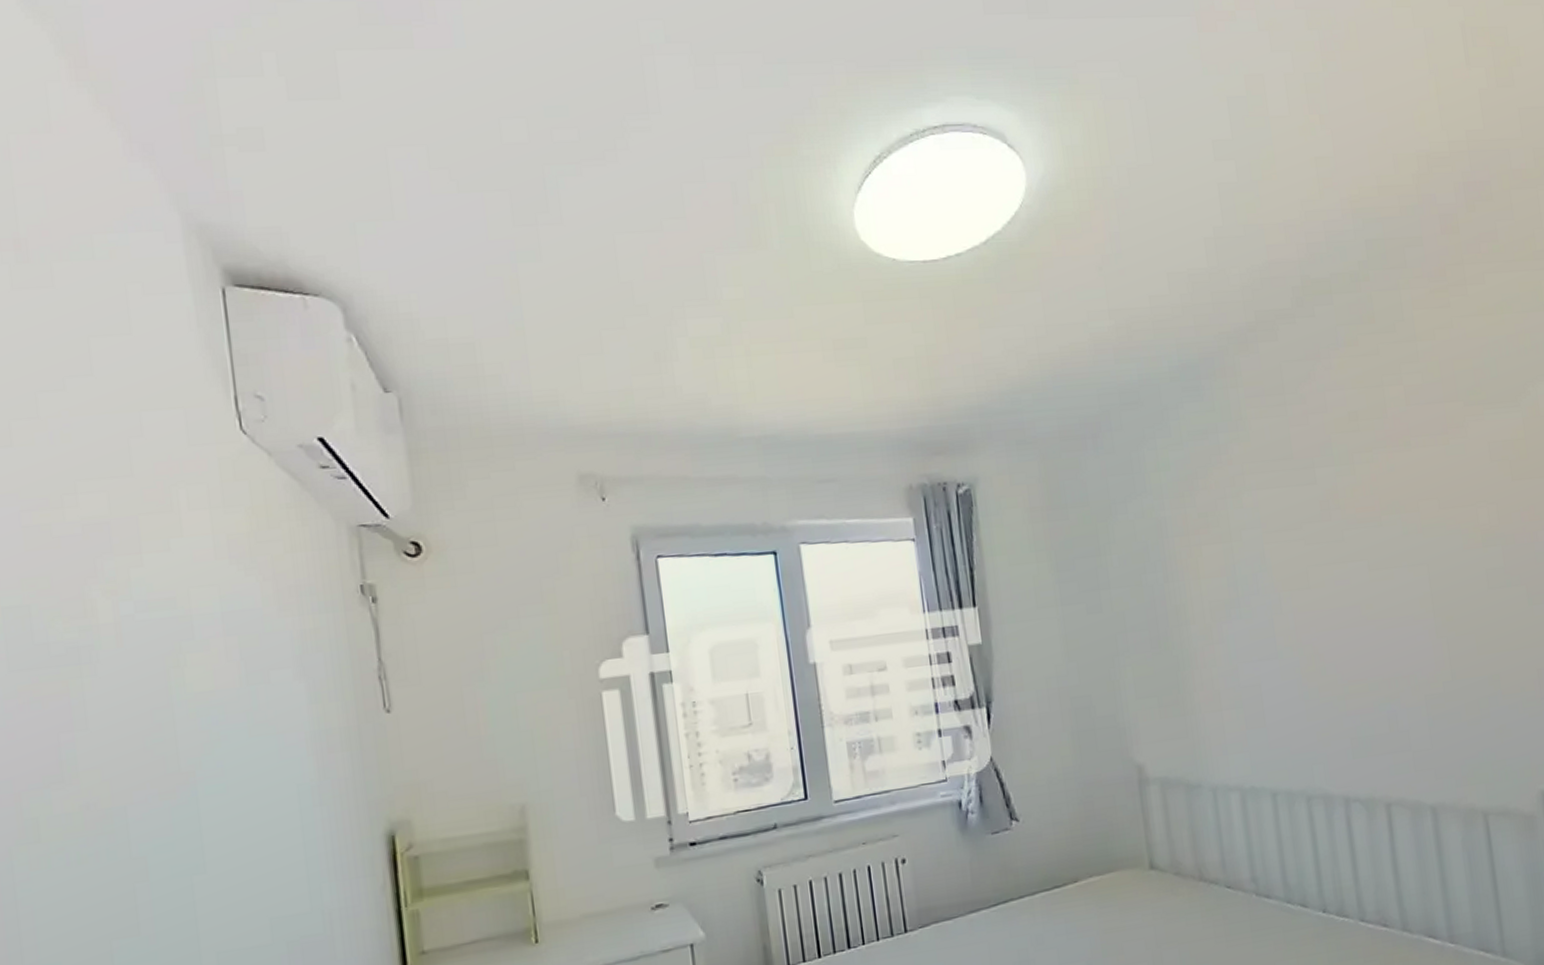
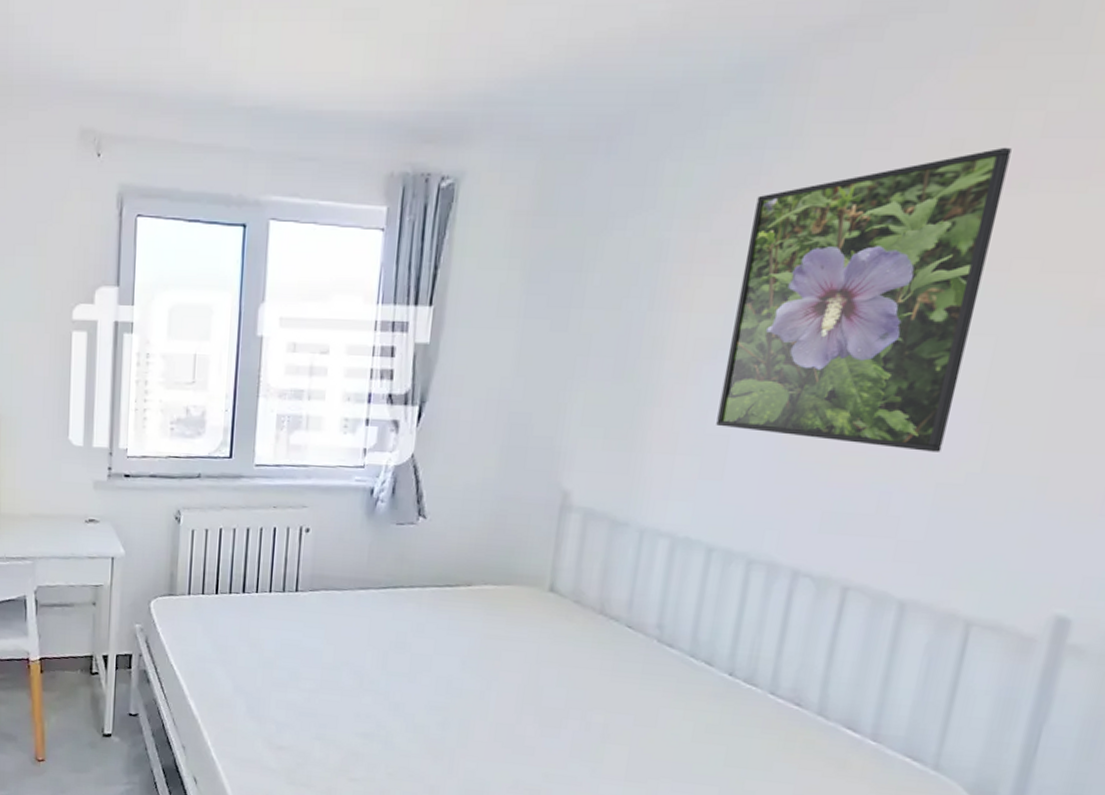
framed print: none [1223,415,1420,678] -> present [716,147,1012,452]

